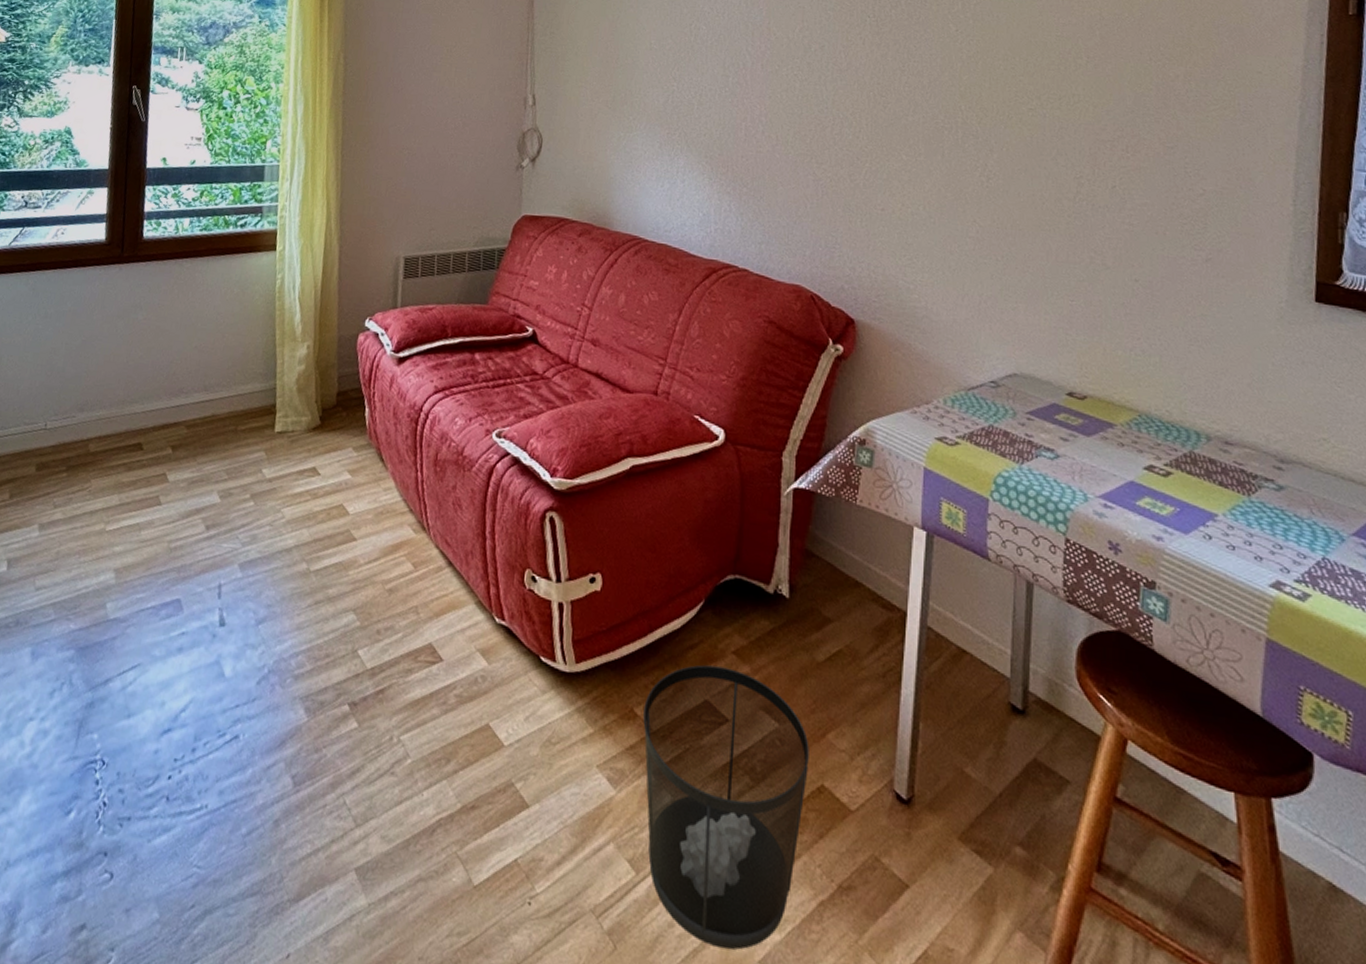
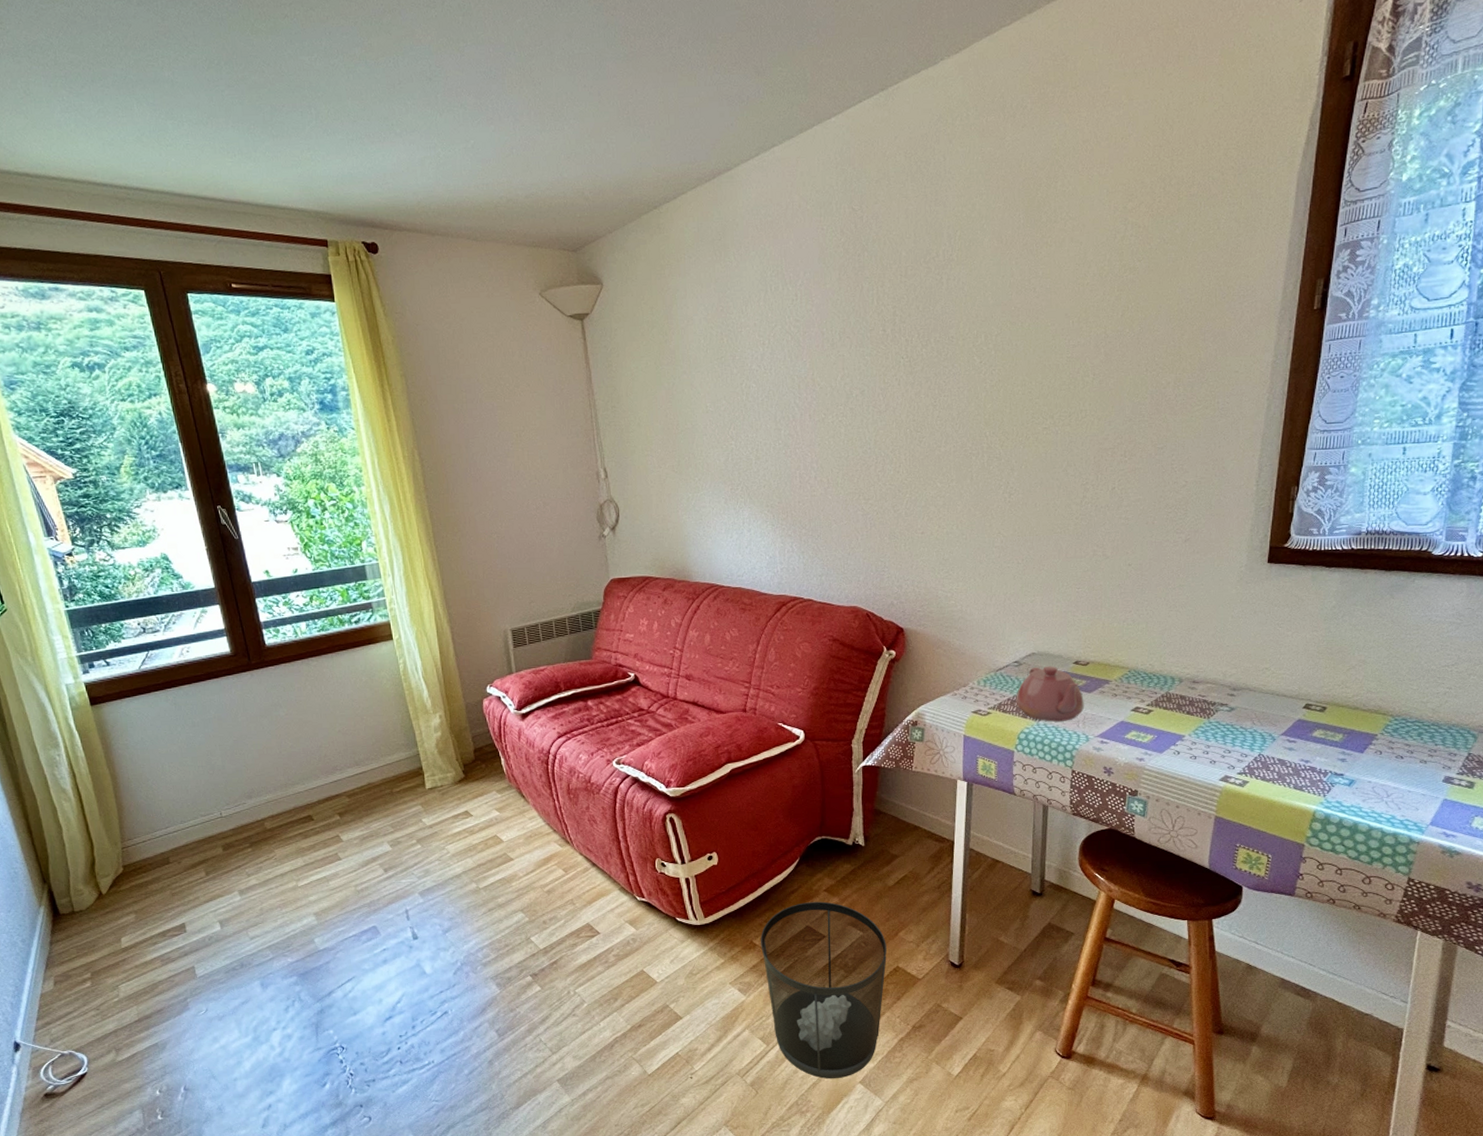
teapot: none [992,391,1081,470] -> present [1016,666,1084,722]

